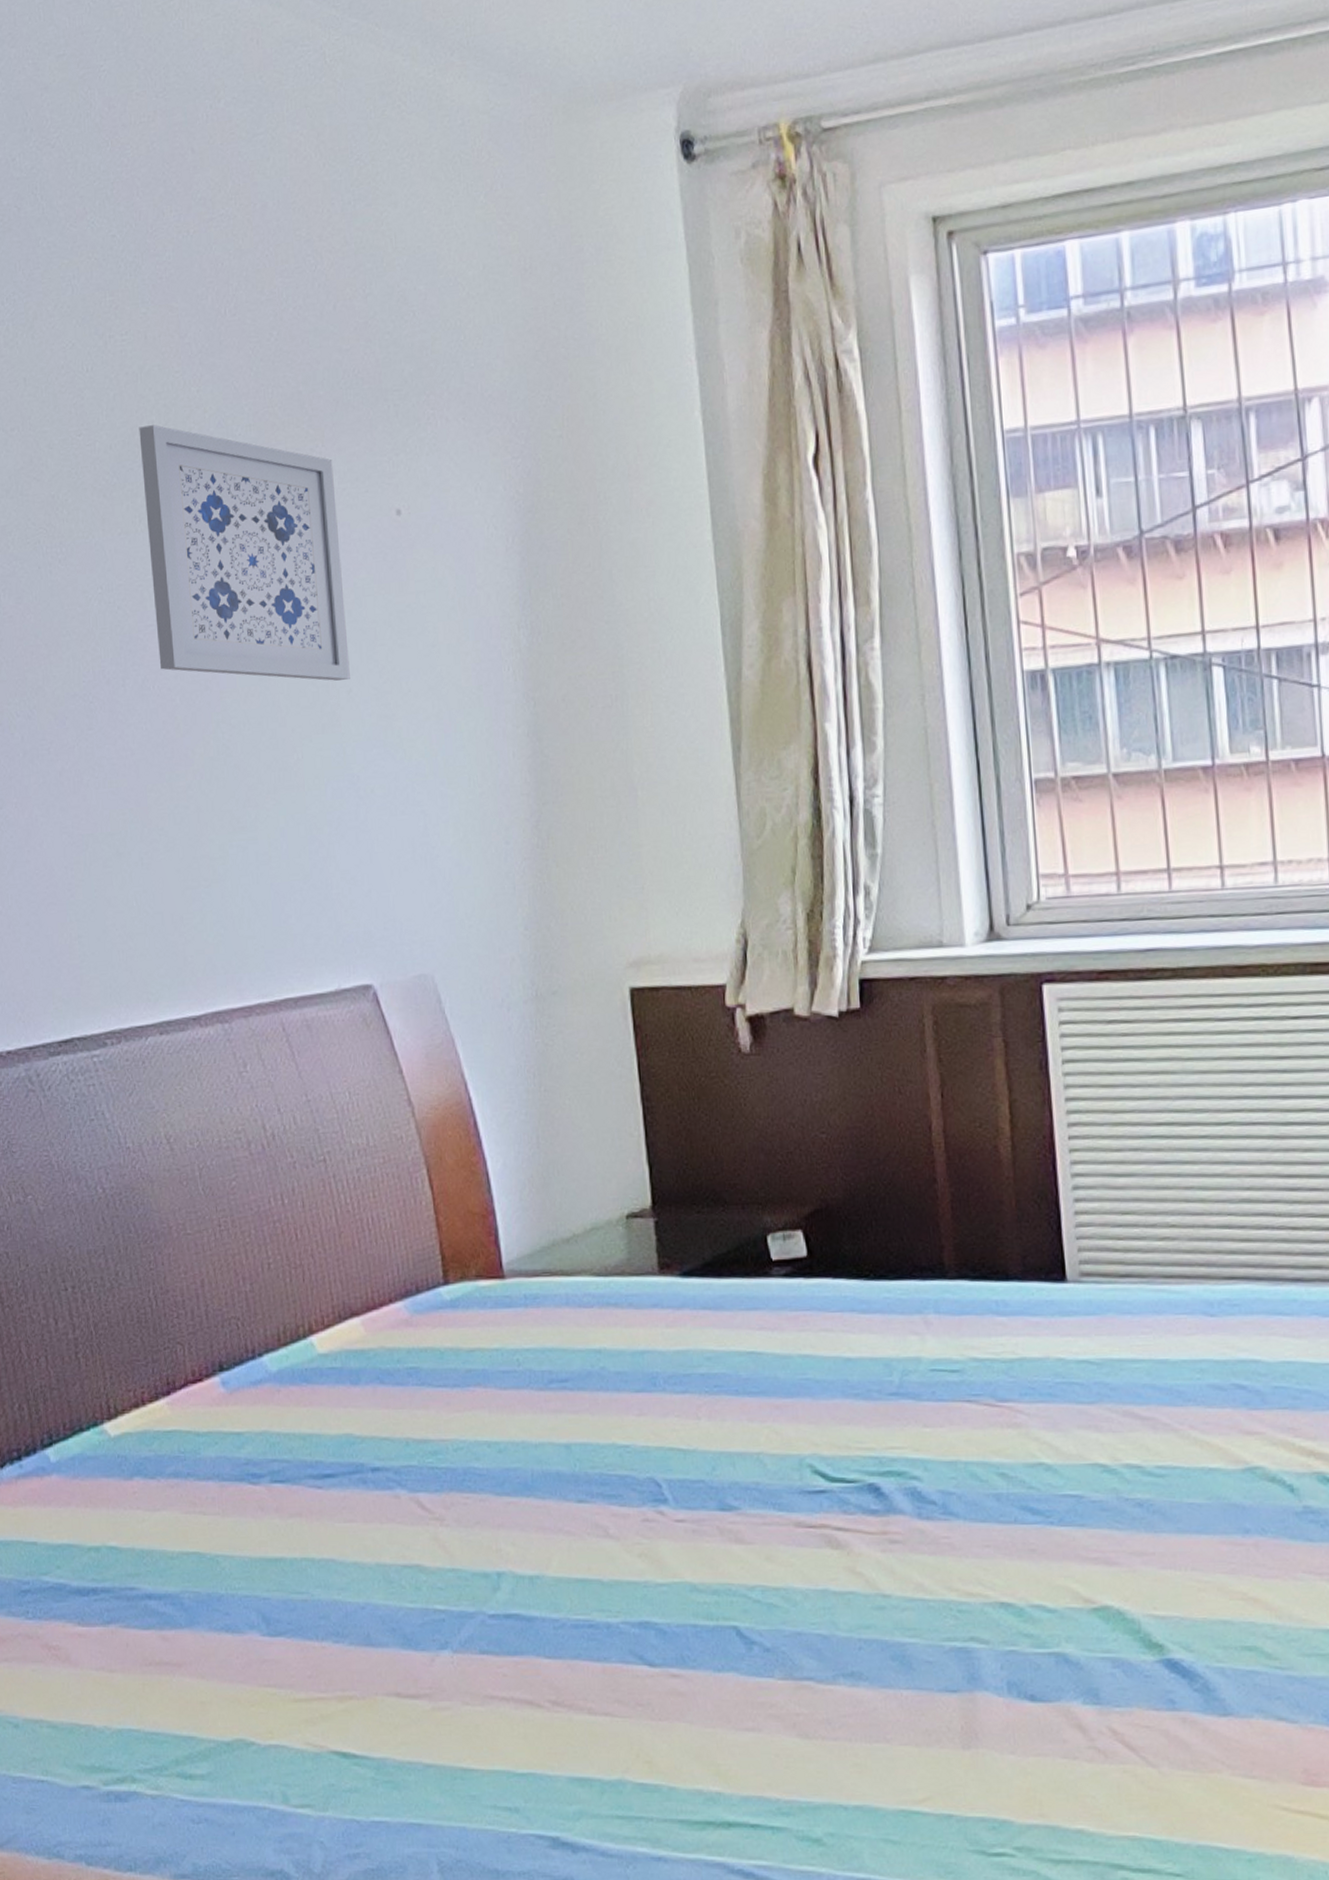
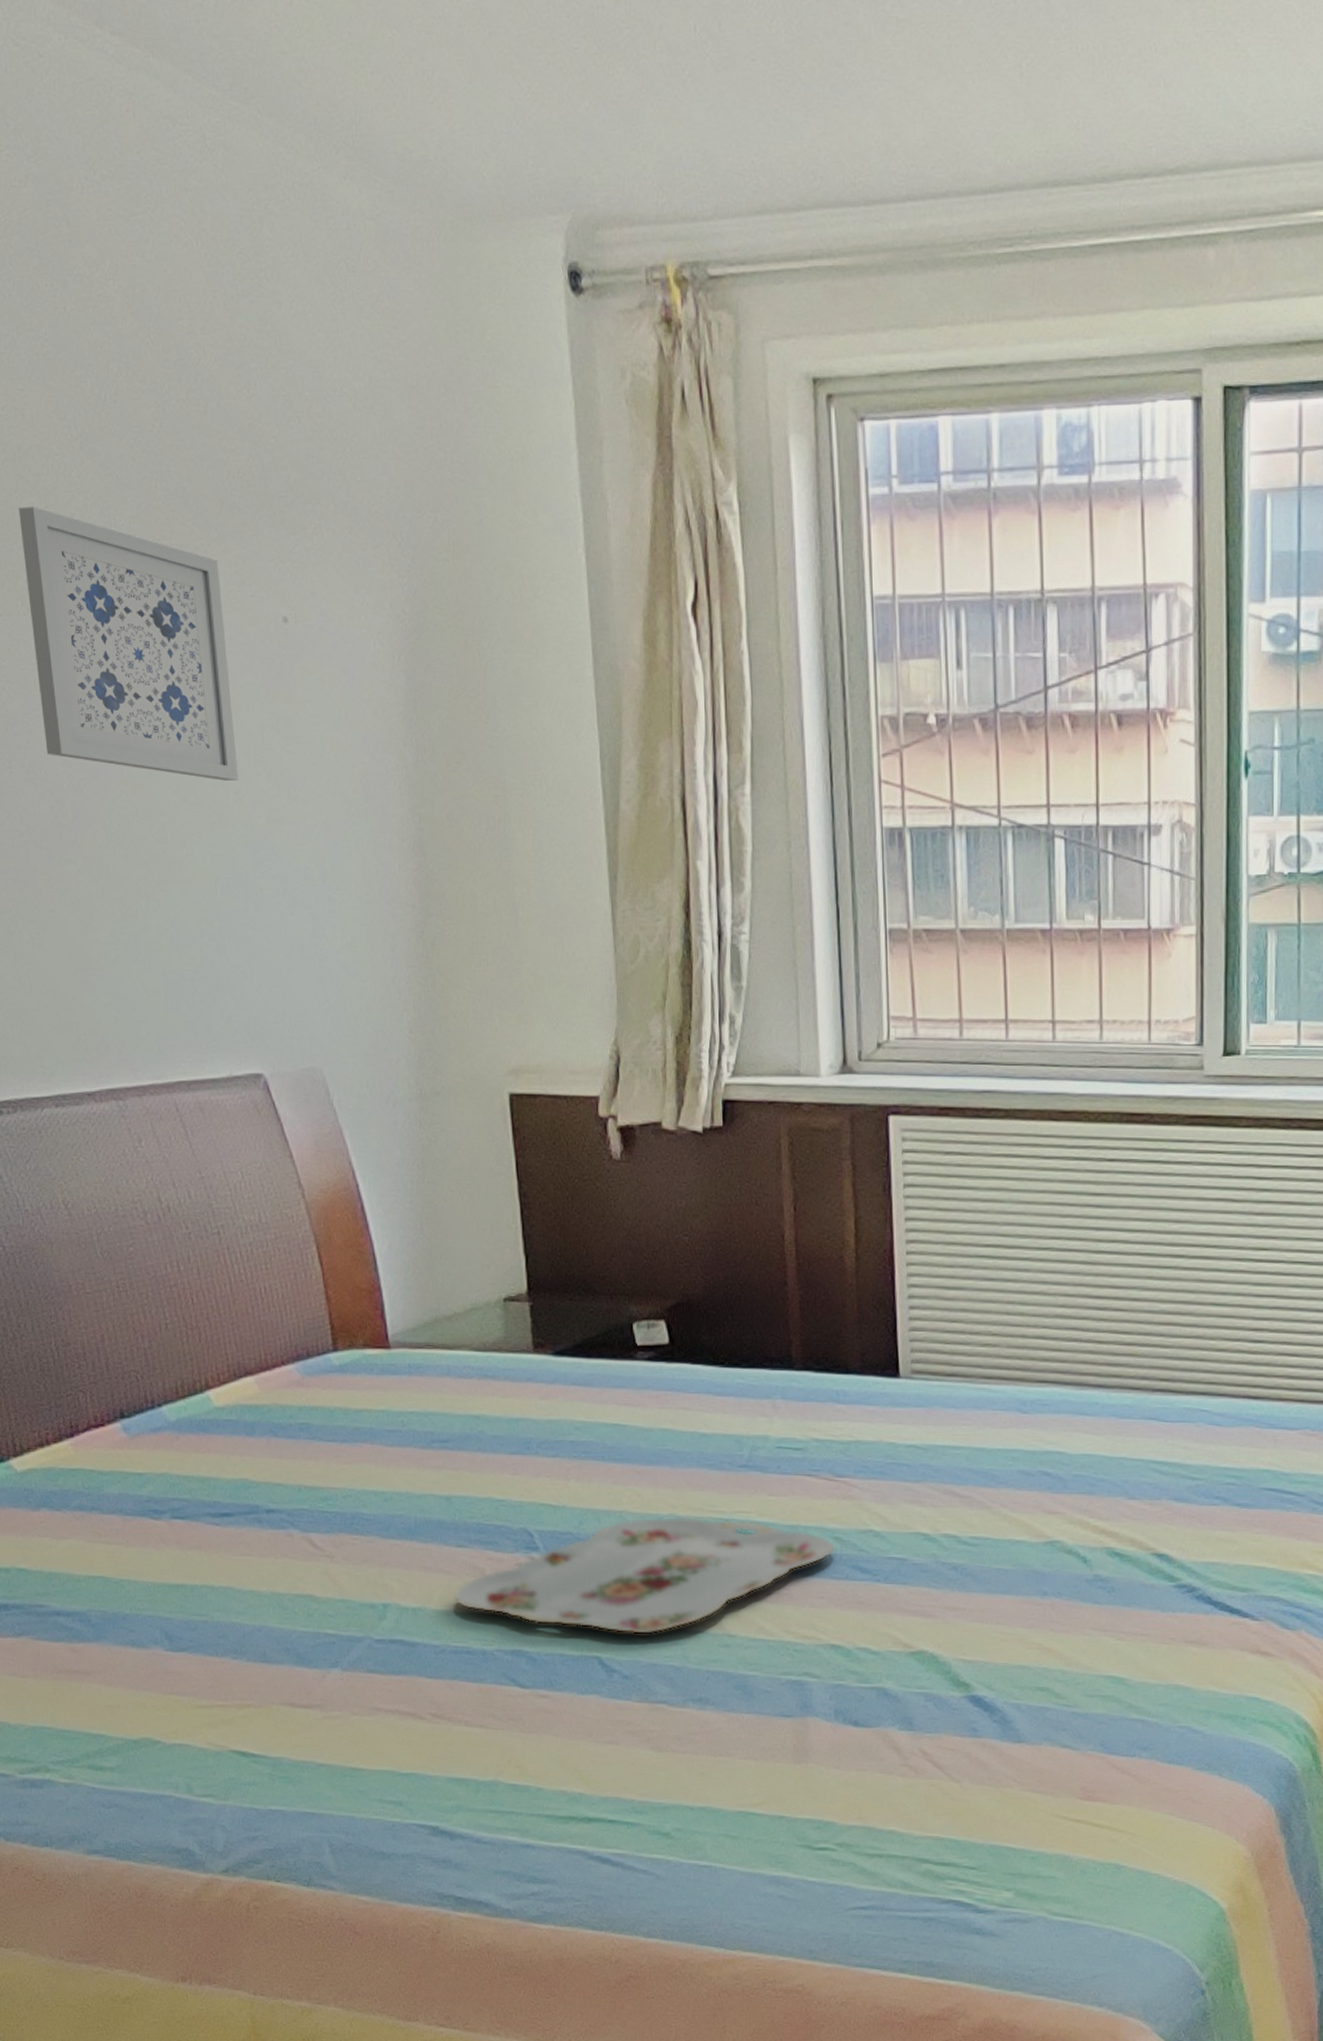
serving tray: none [575,1456,1001,1599] -> present [455,1516,835,1635]

